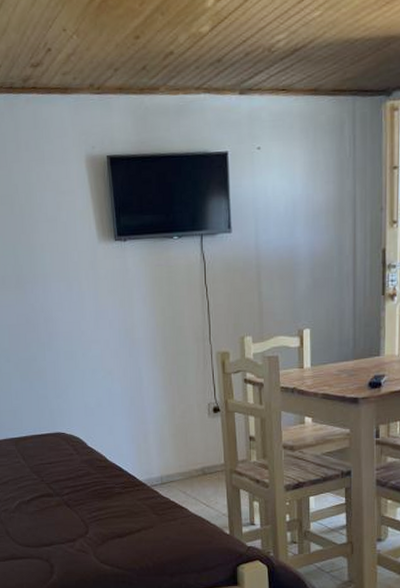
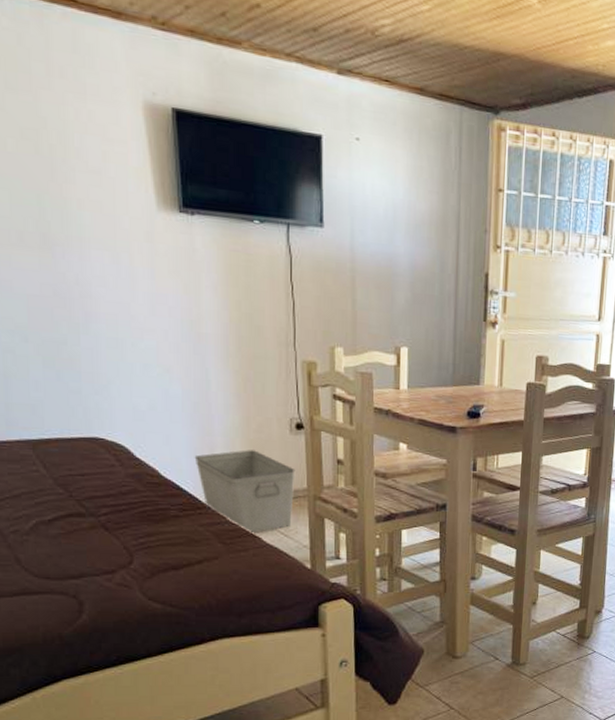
storage bin: none [132,433,214,505] -> present [194,450,295,534]

